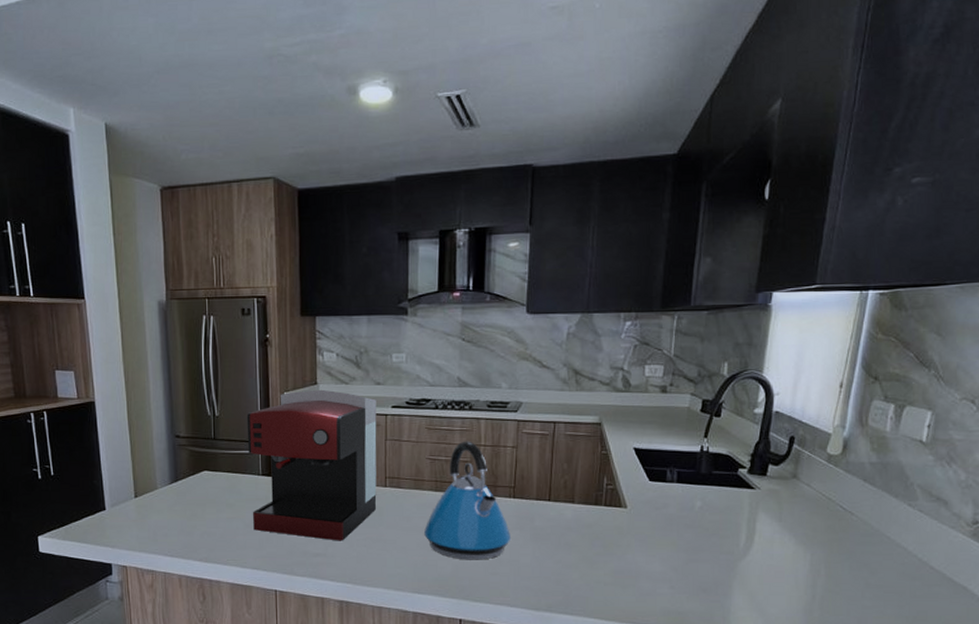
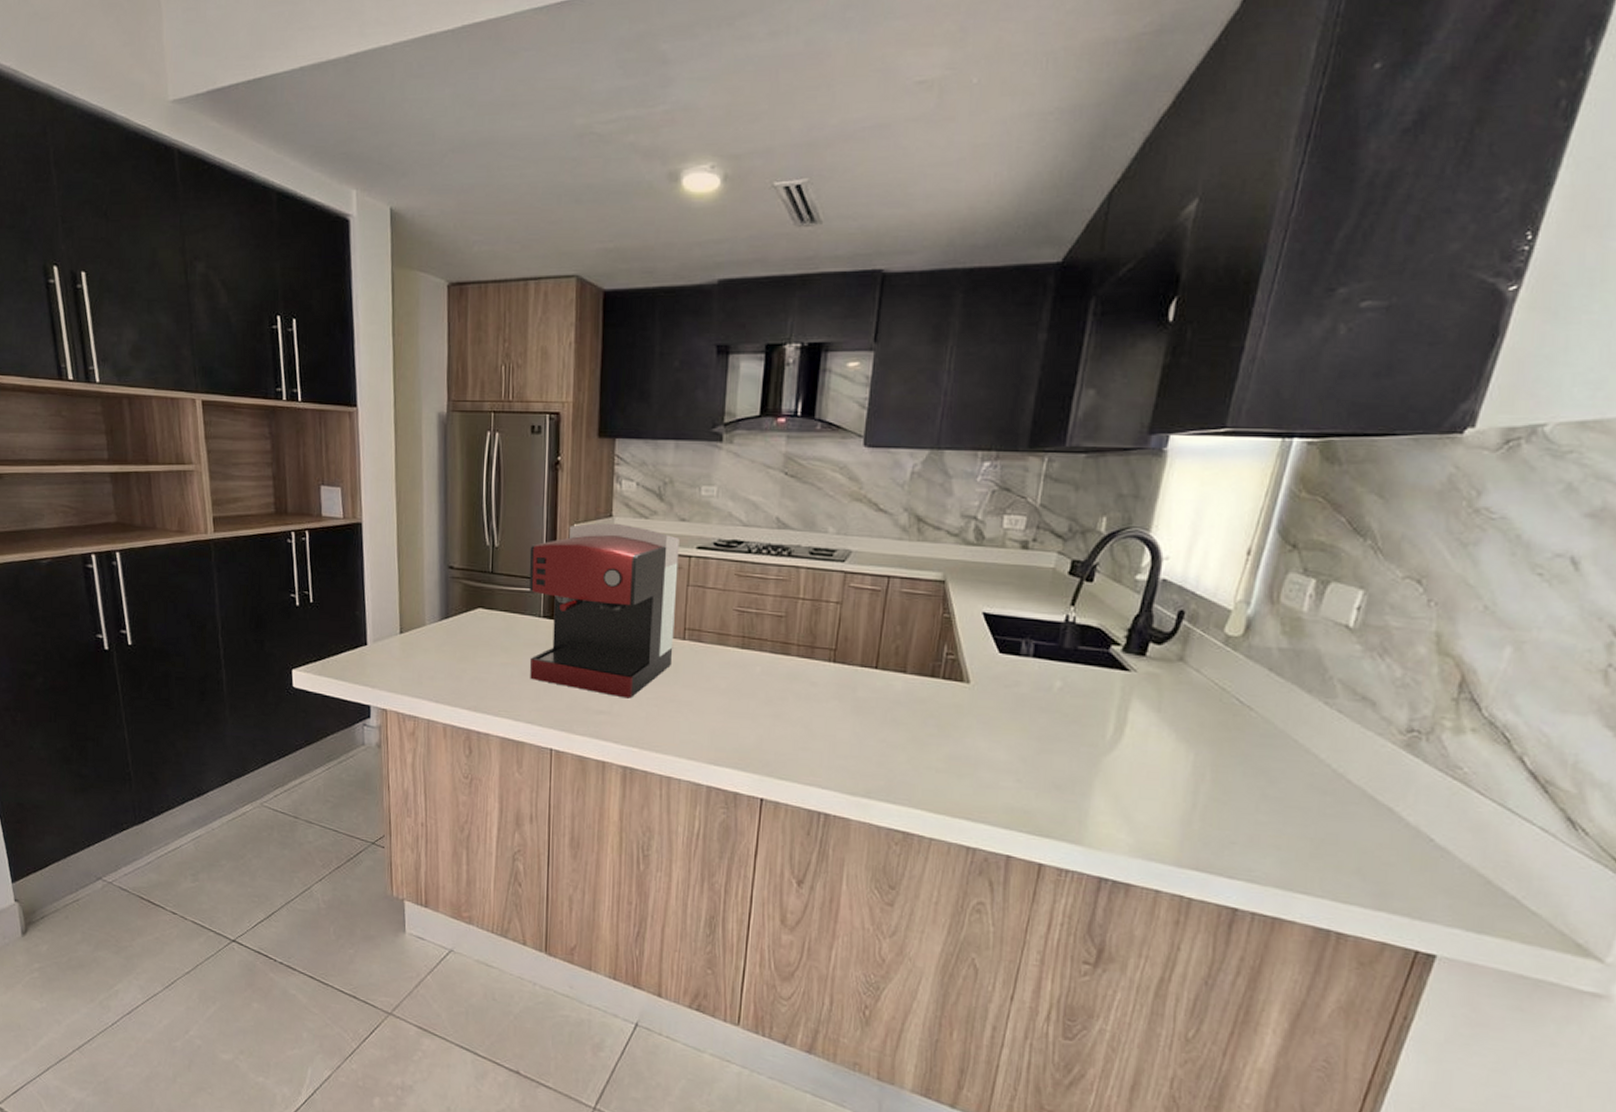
kettle: present [424,441,512,560] -> none [726,592,829,732]

